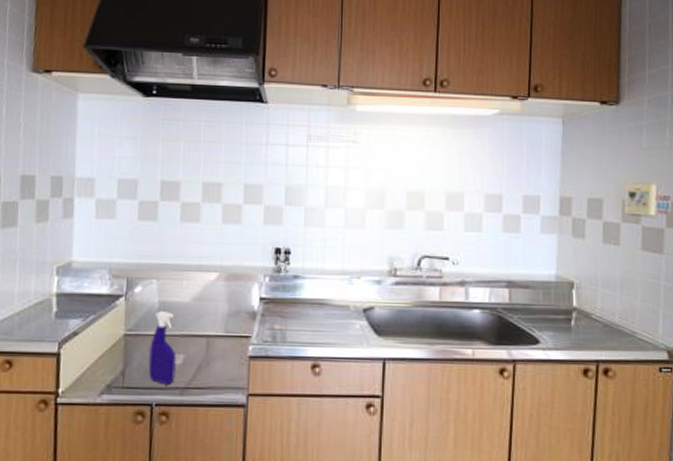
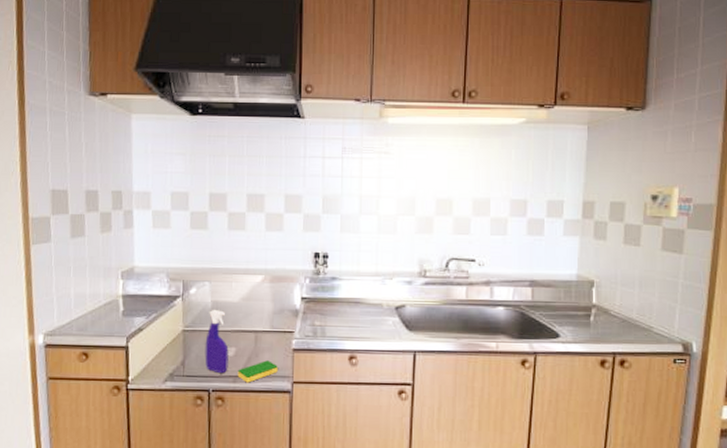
dish sponge: none [185,369,232,396] -> present [237,360,278,383]

